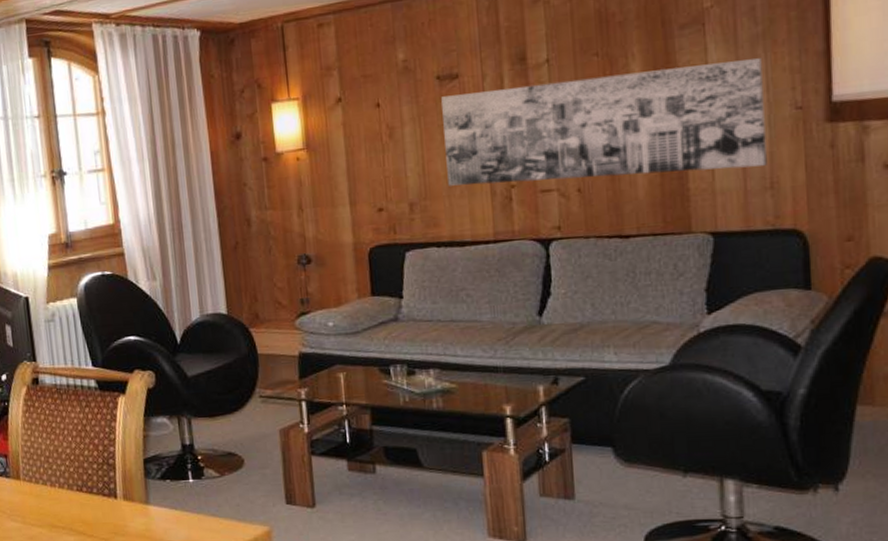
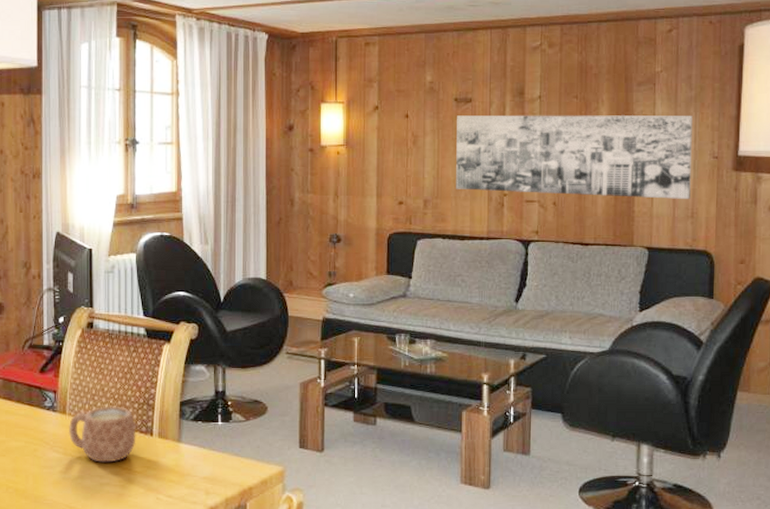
mug: none [24,468,100,531] -> present [68,406,136,463]

